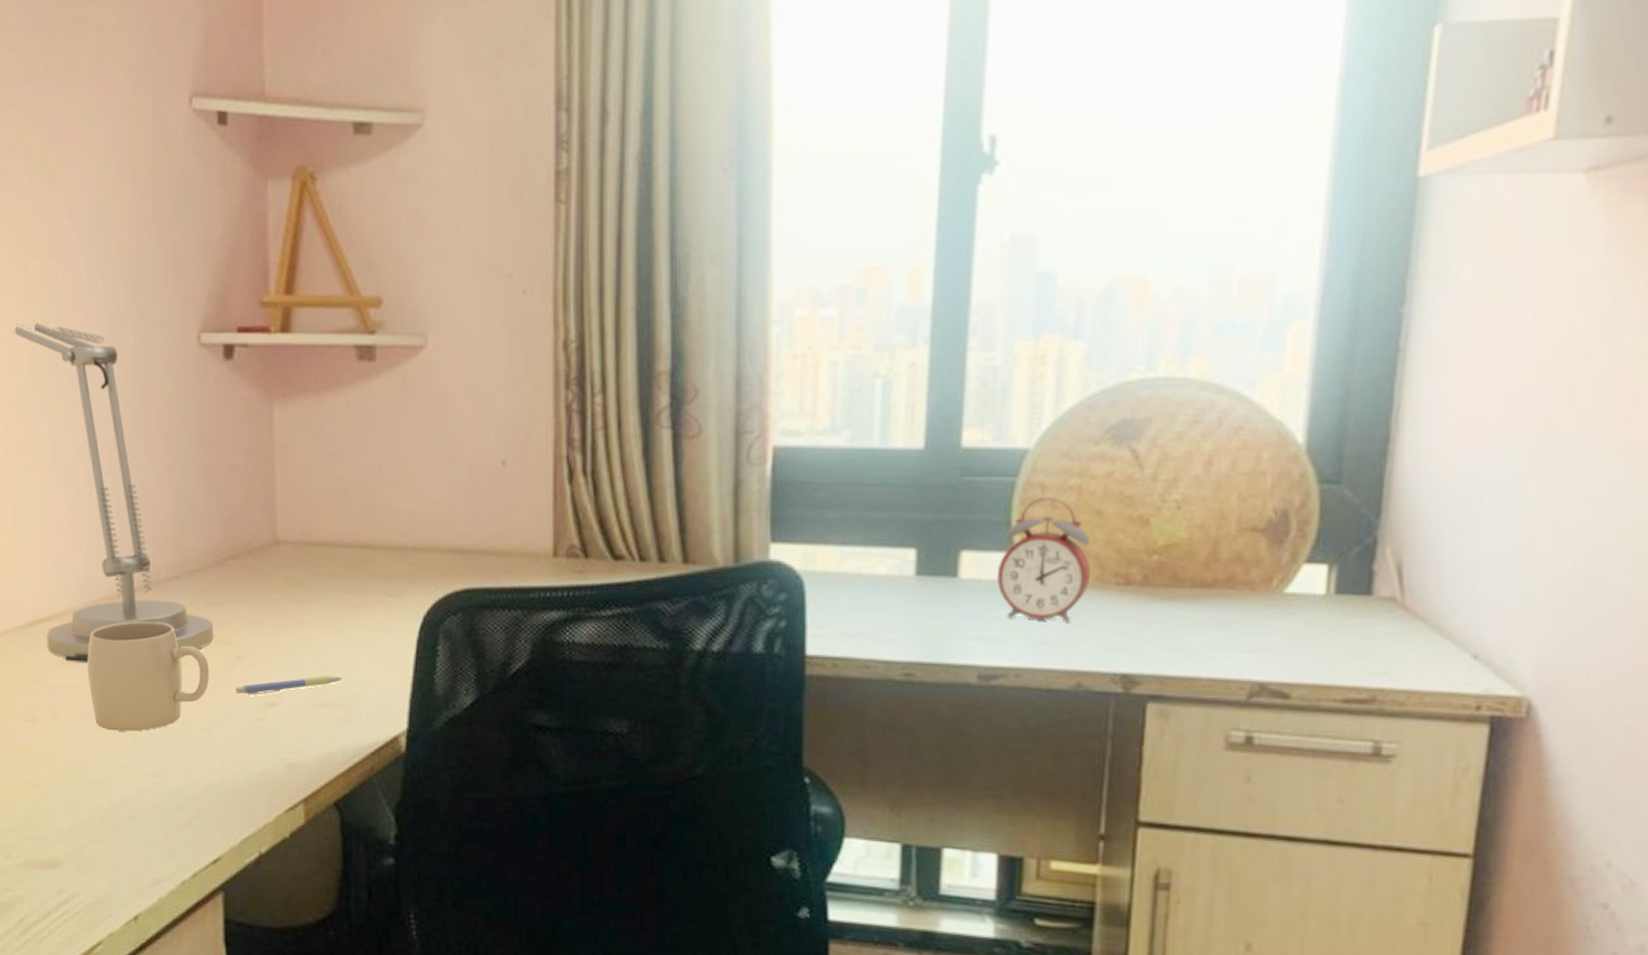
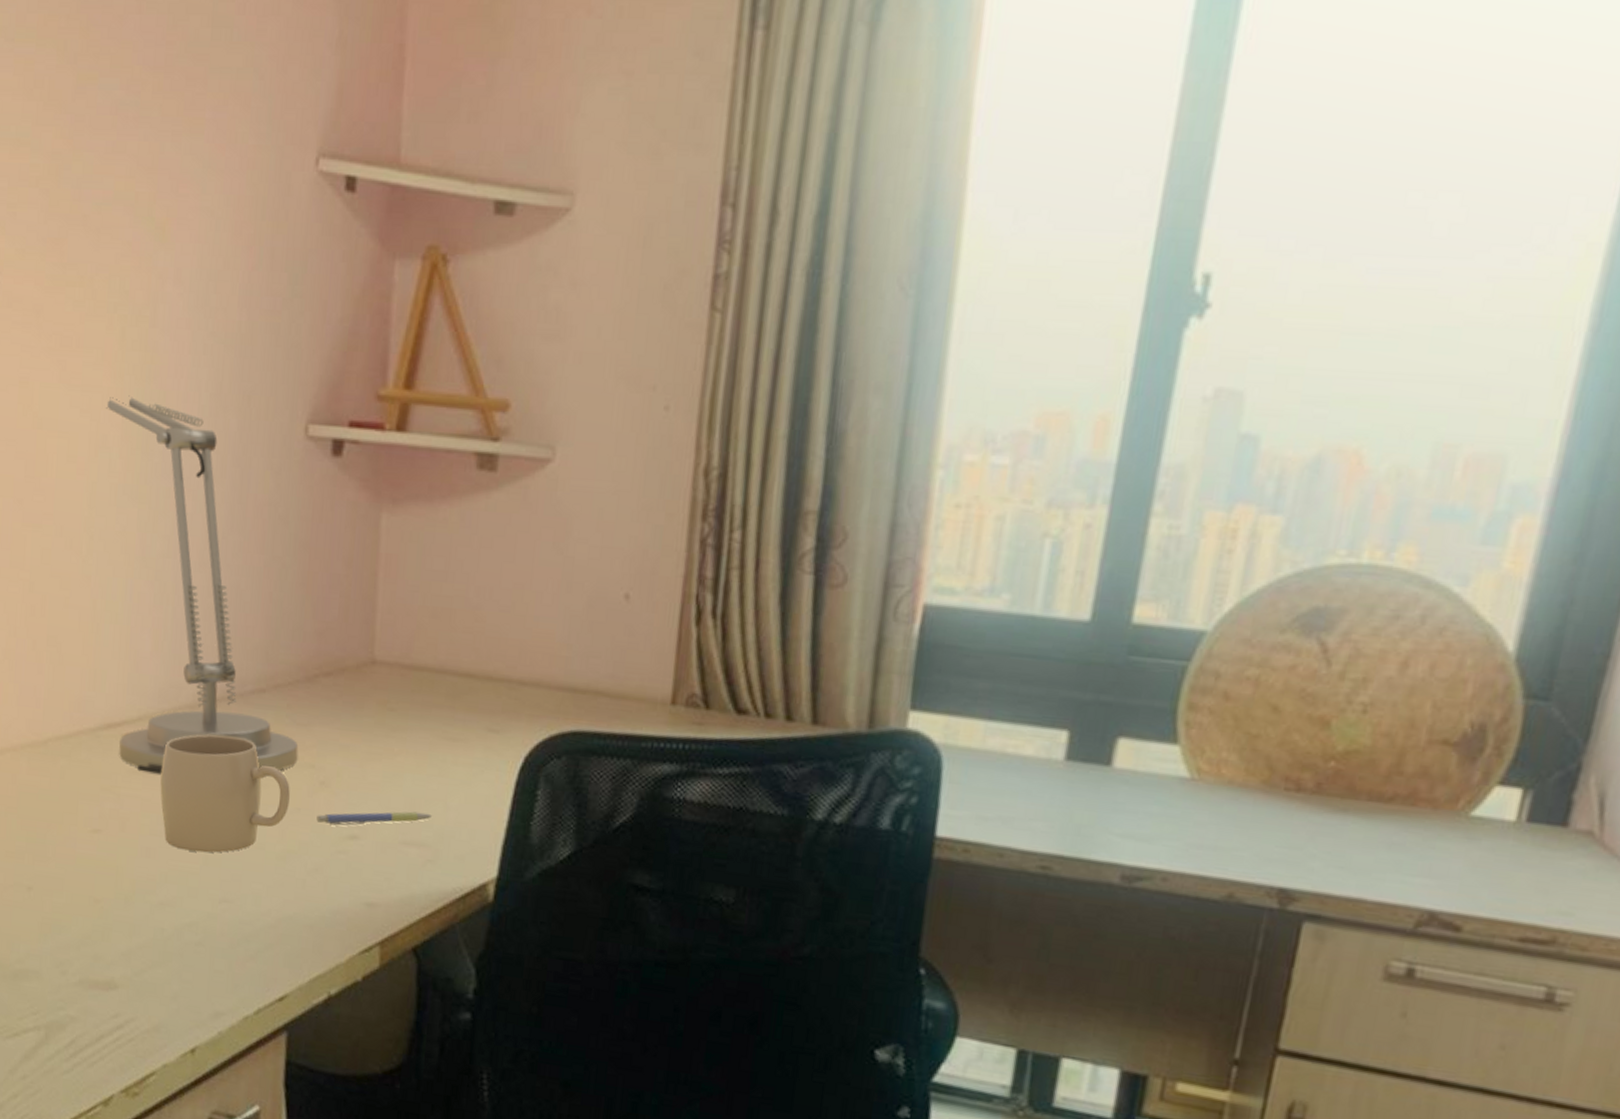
alarm clock: present [996,497,1091,623] -> none [1154,686,1263,827]

